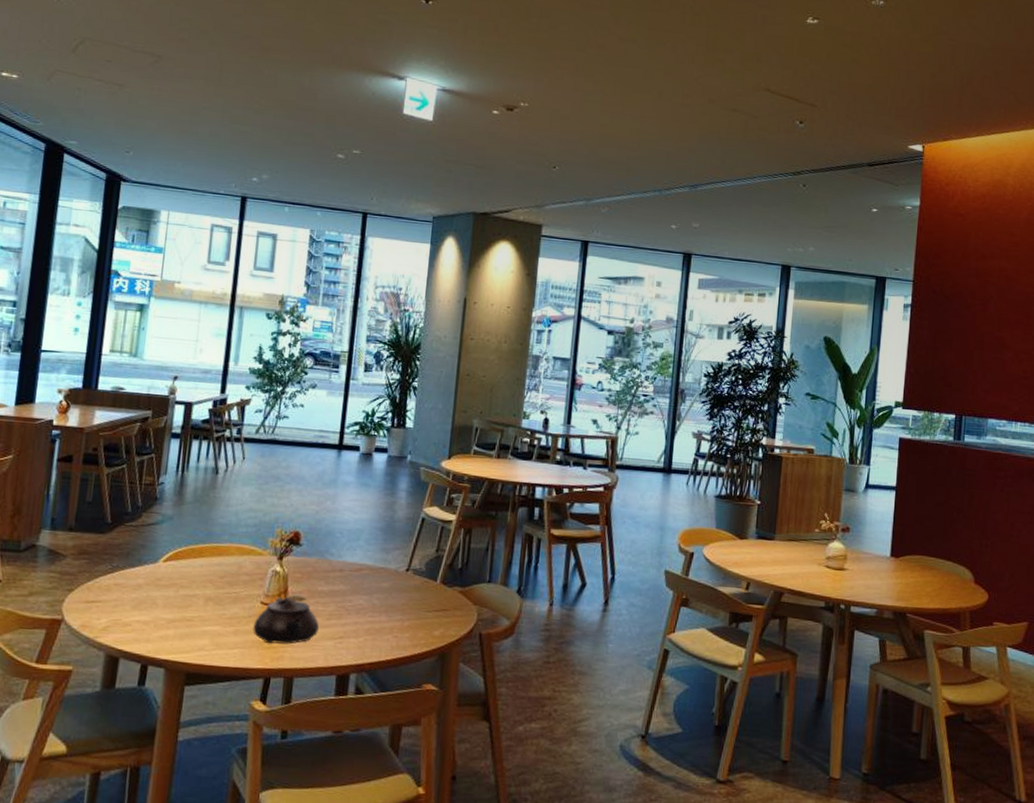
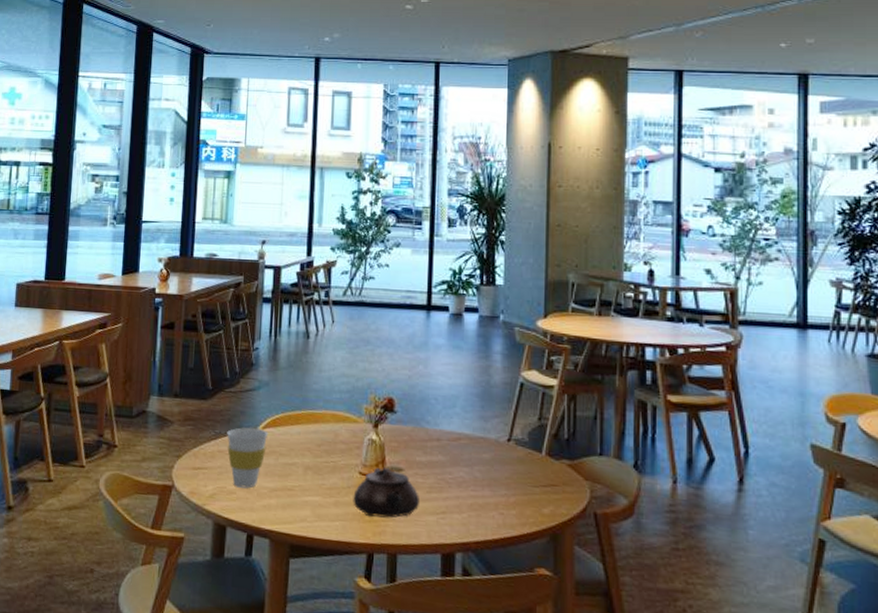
cup: none [124,561,170,620] -> present [227,427,269,488]

